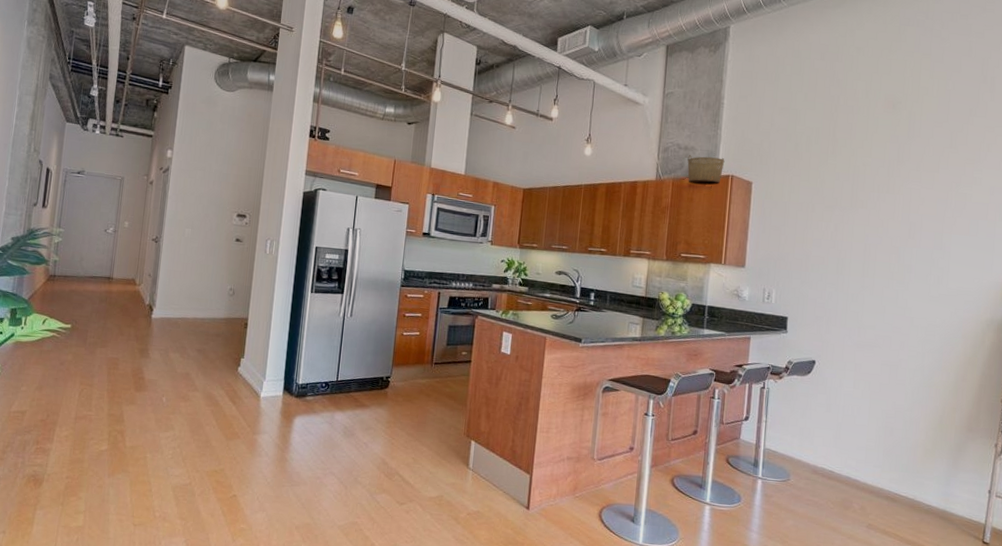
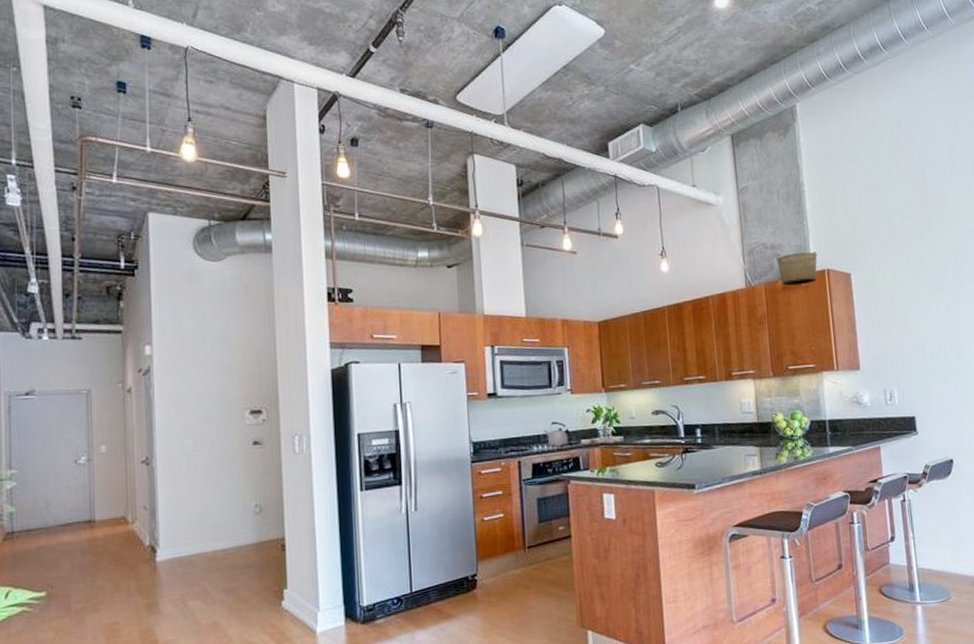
kettle: none [462,265,485,287] -> present [543,421,572,447]

